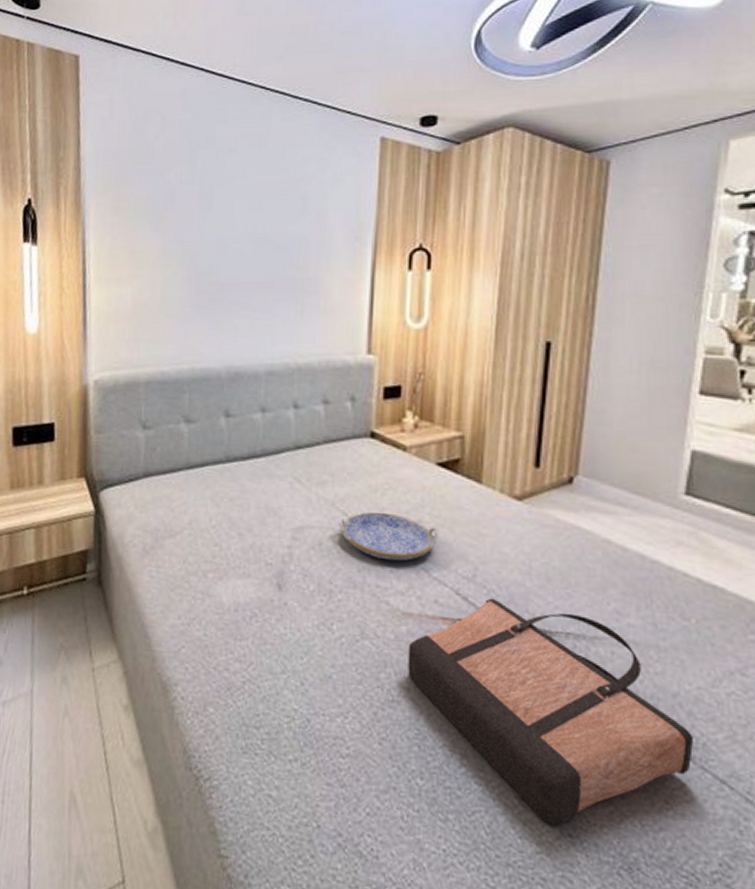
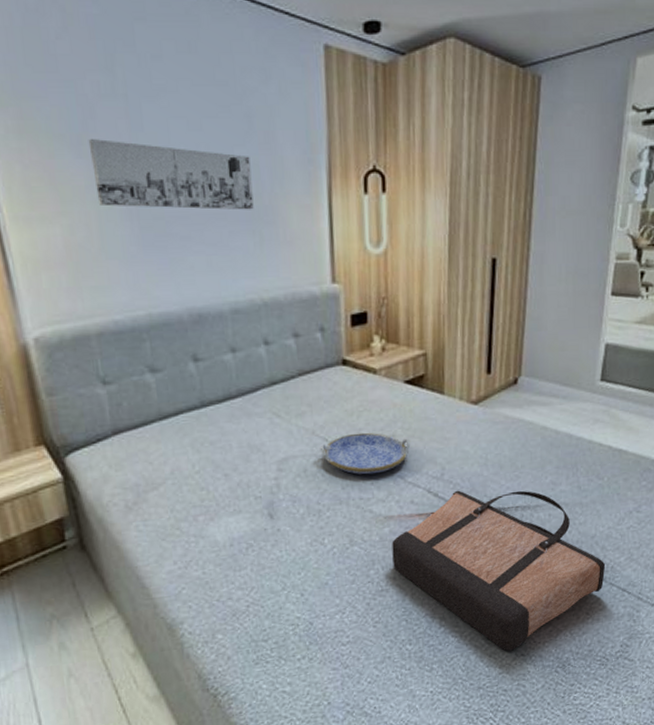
wall art: none [165,217,301,281] -> present [88,139,254,210]

